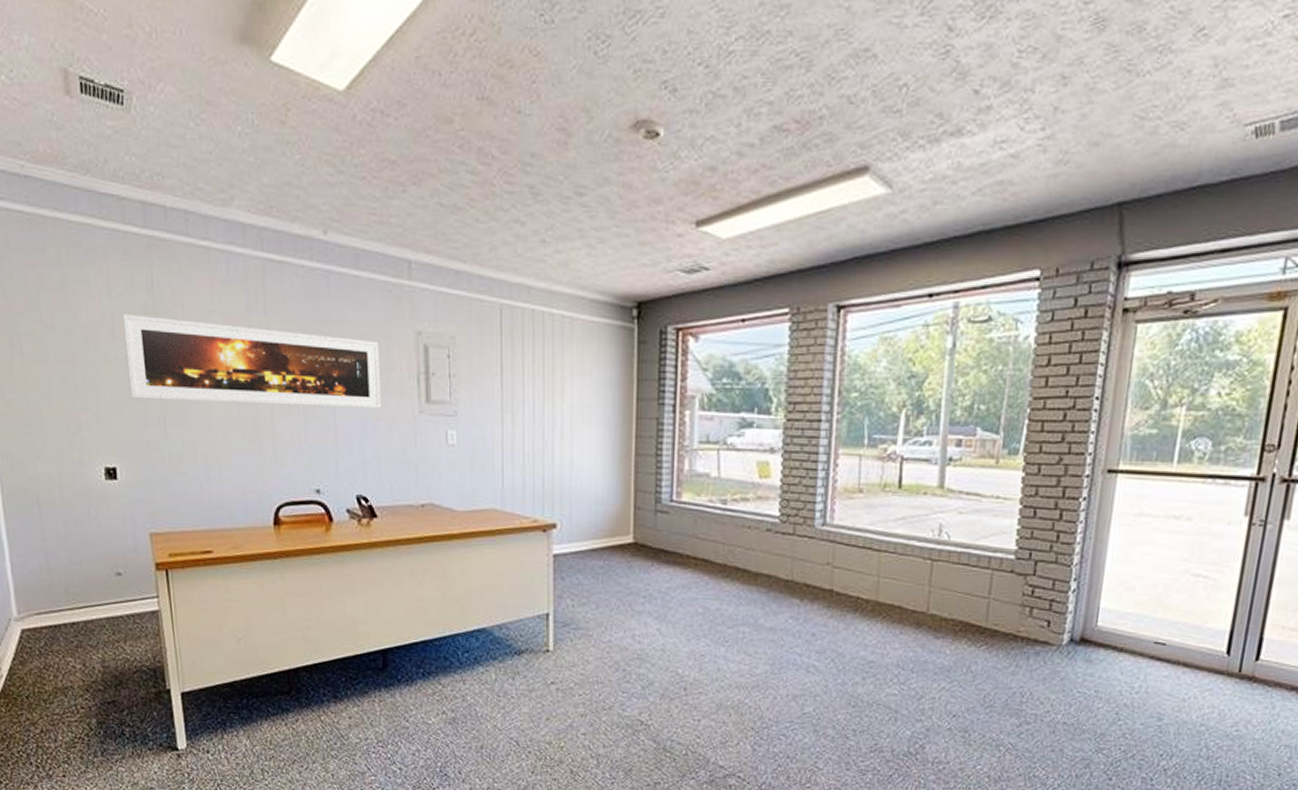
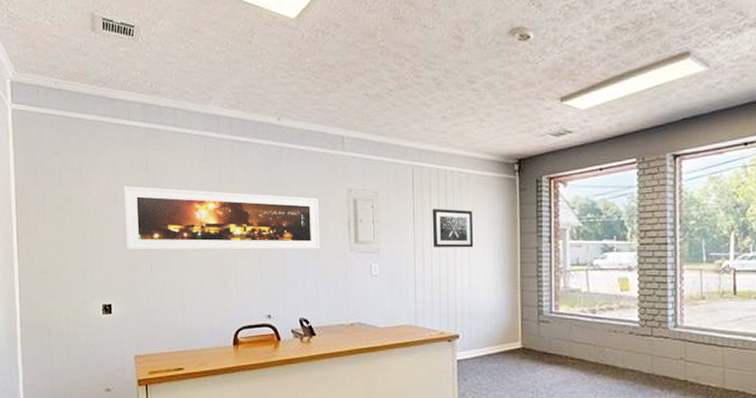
wall art: none [525,363,578,415] -> present [432,209,474,248]

